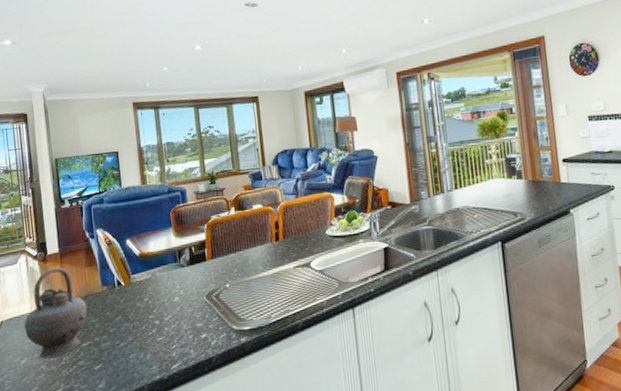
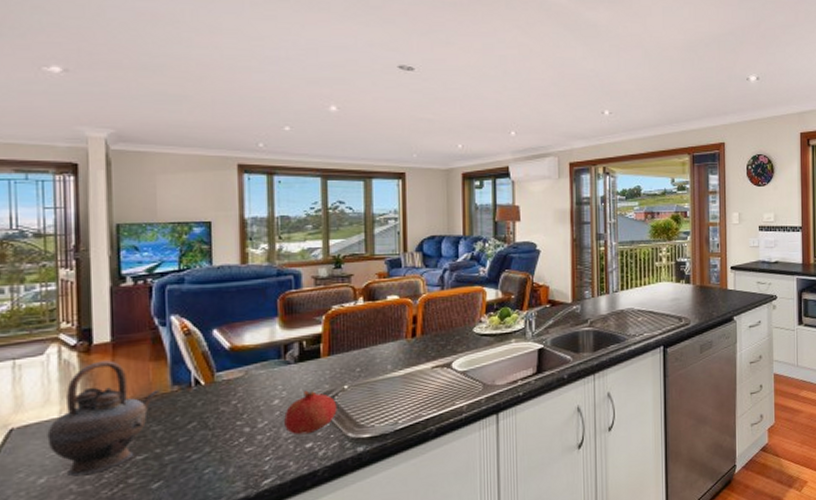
fruit: none [183,288,223,327] -> present [284,390,337,435]

